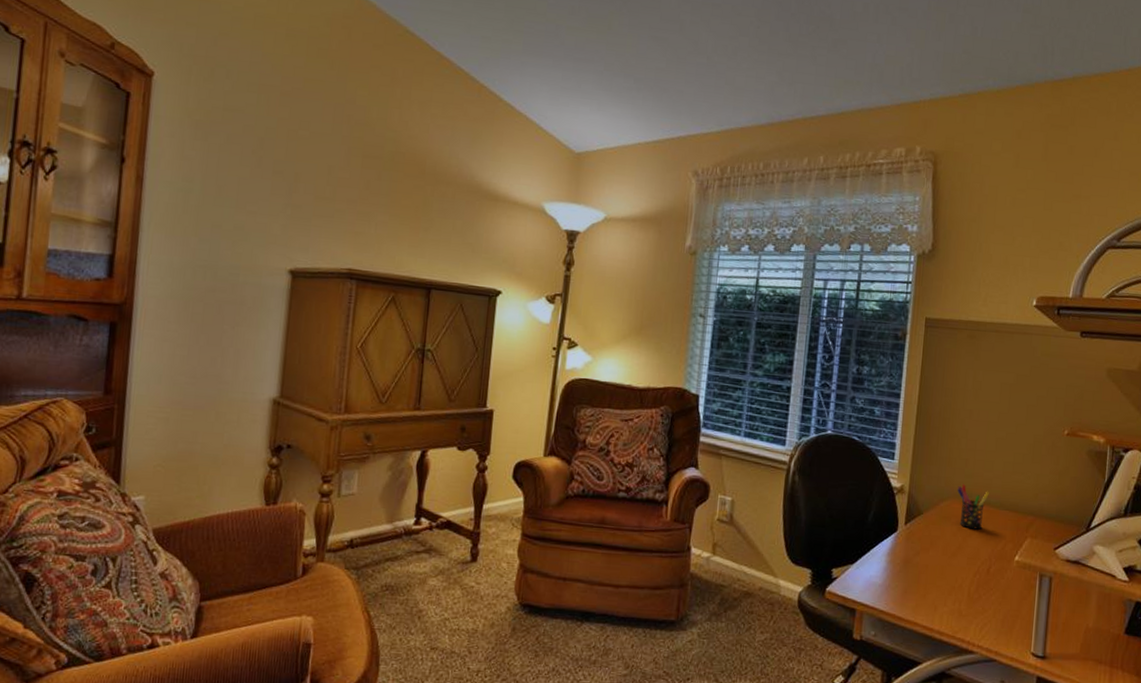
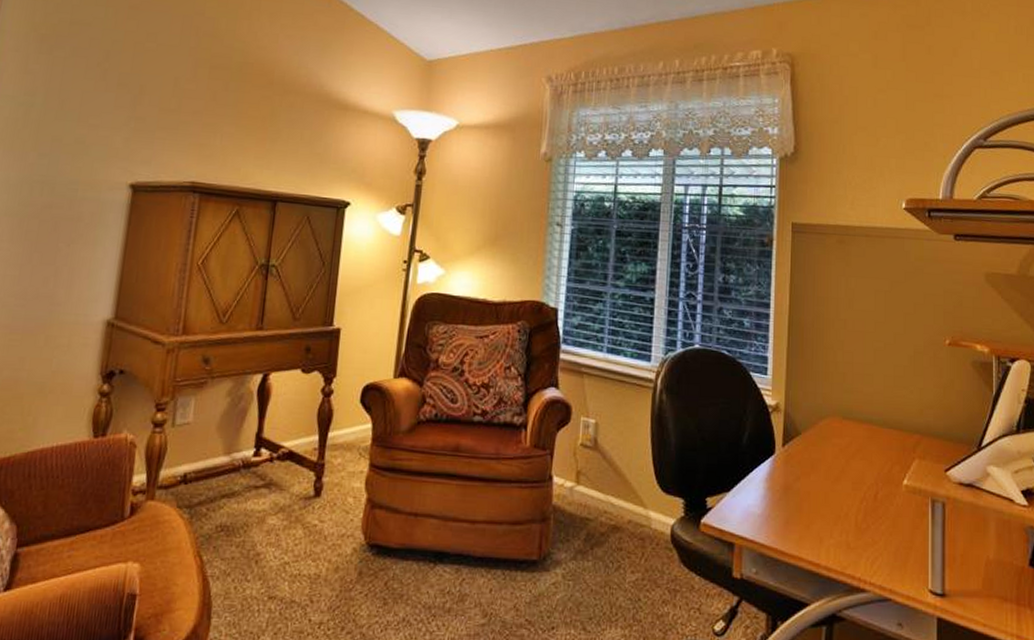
pen holder: present [957,484,989,530] -> none [836,400,871,451]

